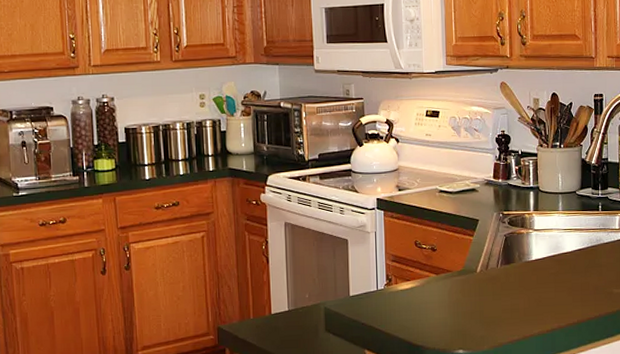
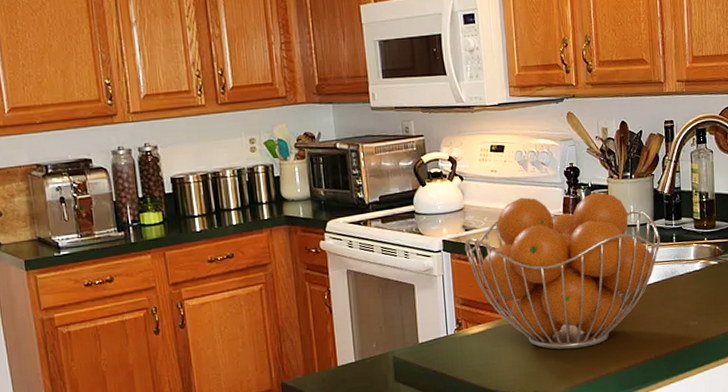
fruit basket: none [397,160,587,310] -> present [464,193,660,350]

